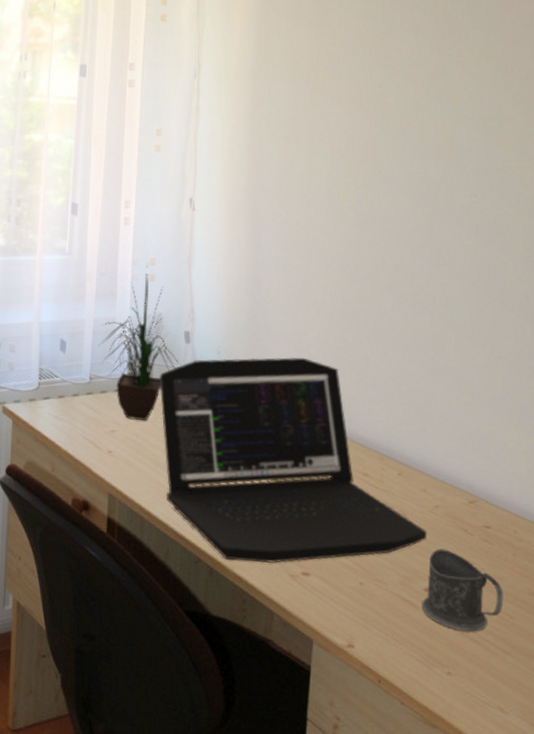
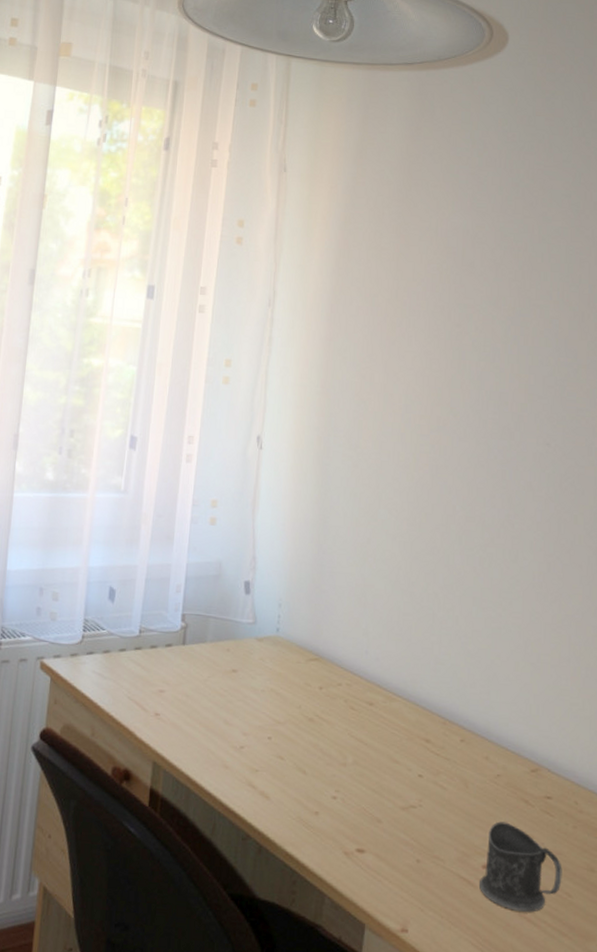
potted plant: present [98,264,181,422] -> none [151,505,239,681]
laptop: present [159,357,427,563] -> none [214,611,487,839]

